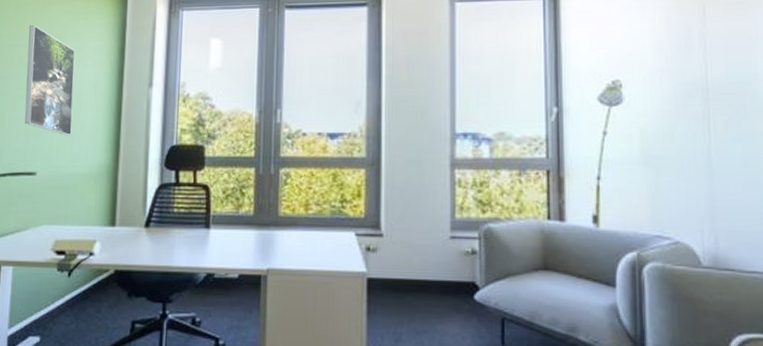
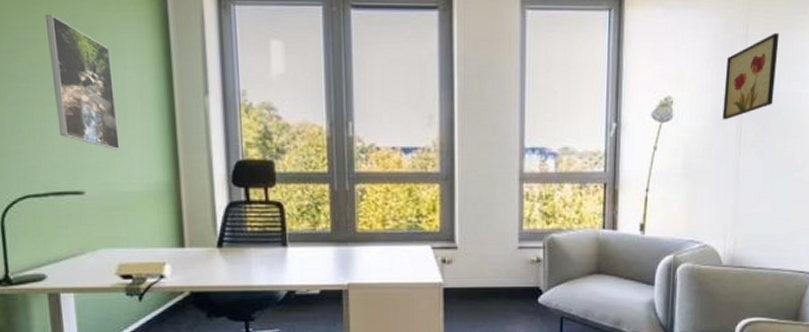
wall art: none [682,12,746,103] -> present [722,32,780,120]

